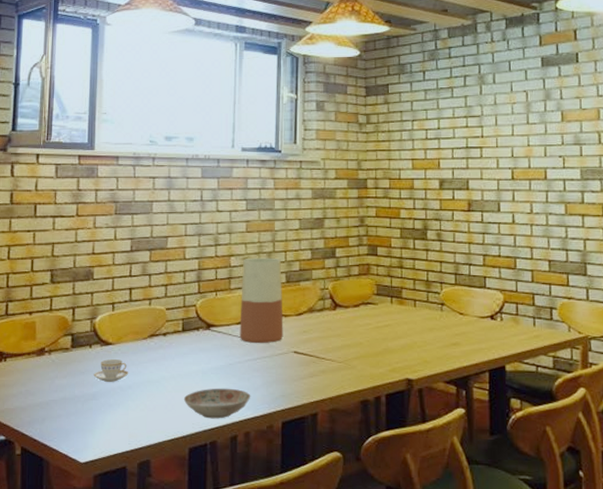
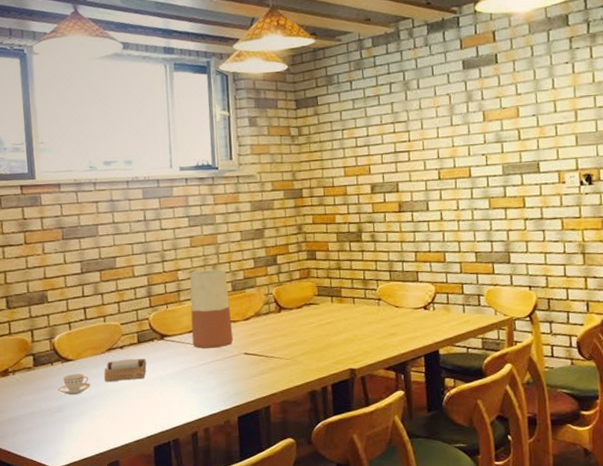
napkin holder: none [144,347,189,371] -> present [104,358,147,382]
dish: present [183,388,251,419] -> none [144,390,208,420]

